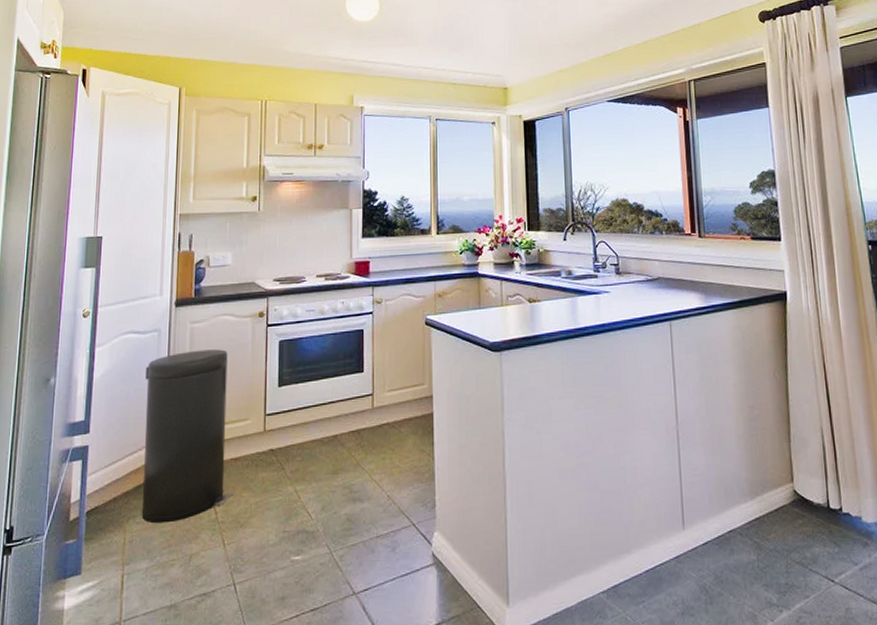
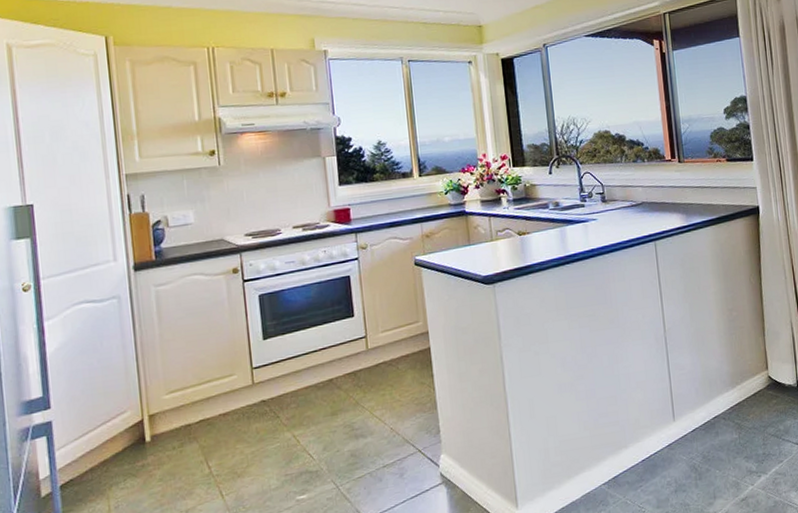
pedal bin: present [141,349,233,524] -> none [108,309,226,487]

